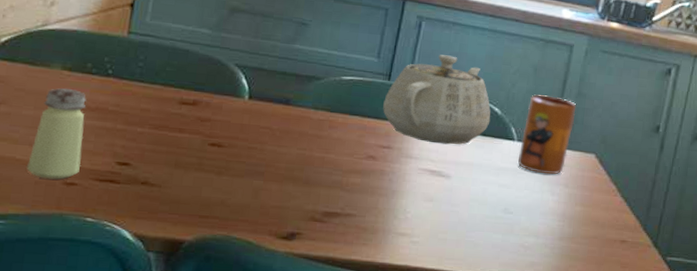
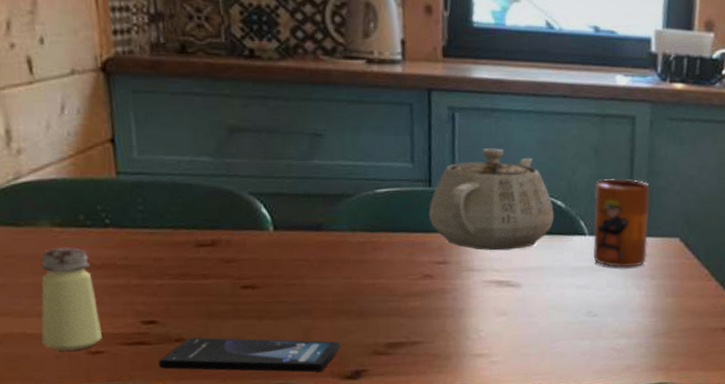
smartphone: none [121,182,284,229] -> present [158,337,341,373]

